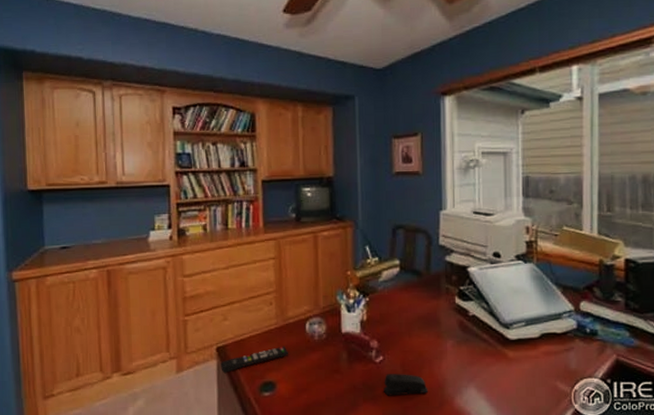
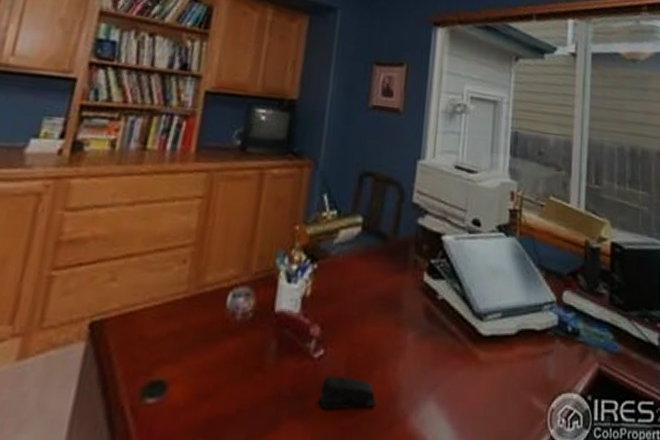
remote control: present [221,346,289,374] -> none [89,326,197,365]

